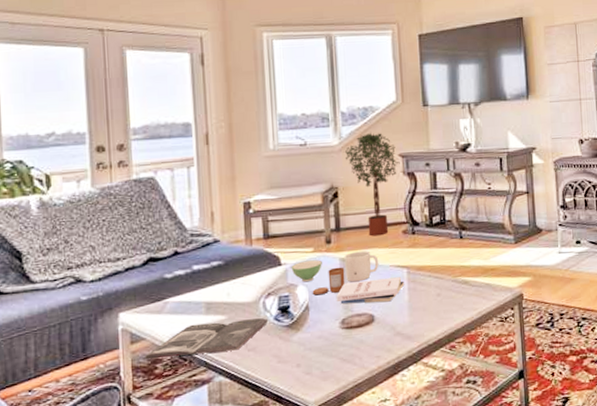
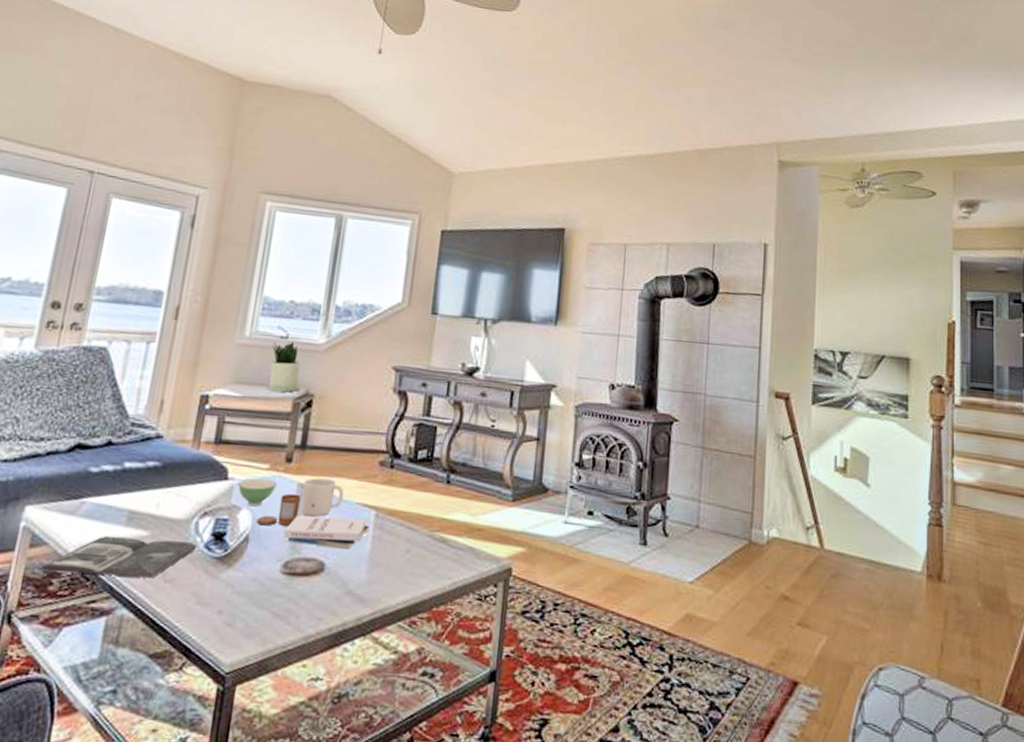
planter: none [295,147,325,190] -> present [266,341,301,393]
potted tree: present [344,132,400,236] -> none [330,335,393,463]

